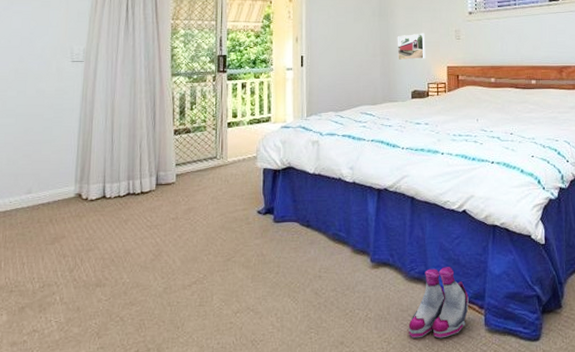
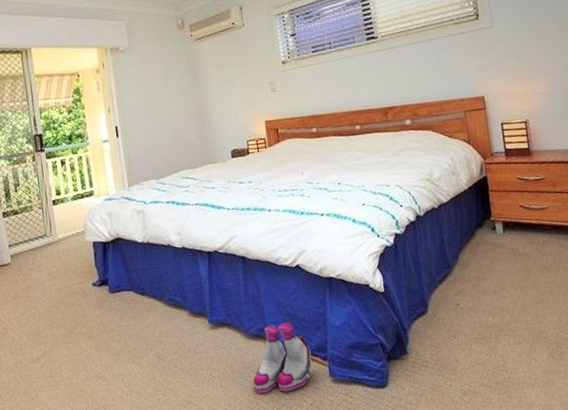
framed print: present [397,33,426,61] -> none [210,89,242,121]

